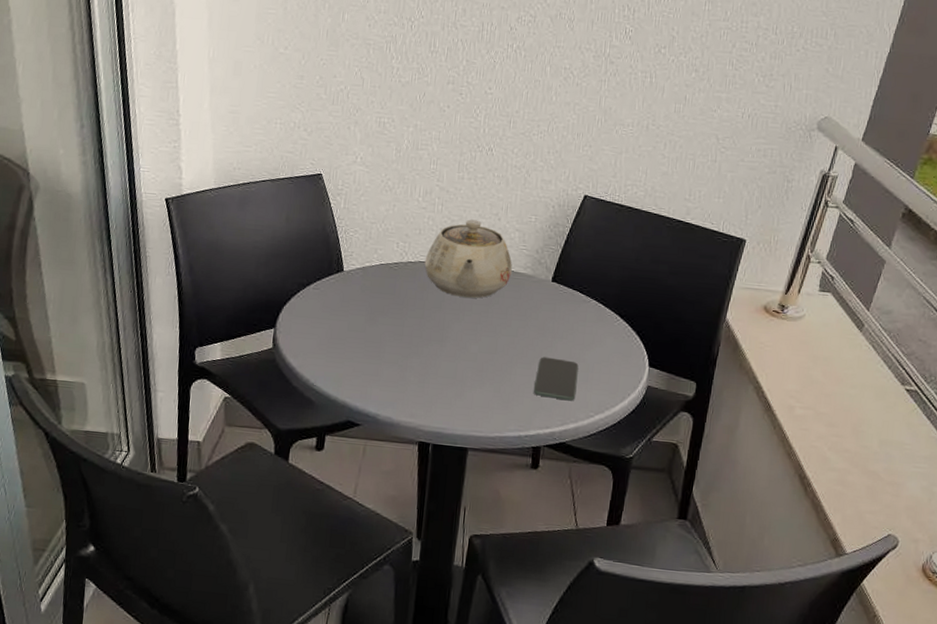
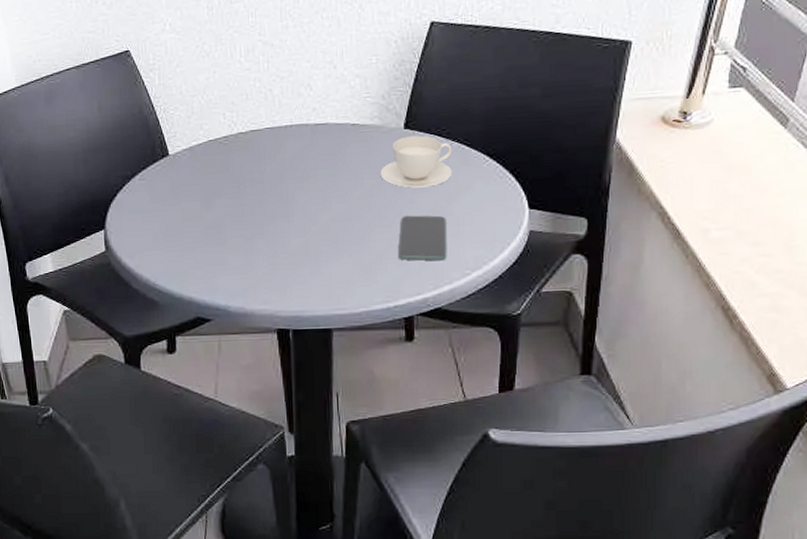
teapot: present [424,219,513,298] -> none [256,72,358,164]
teacup: none [526,288,590,335] -> present [380,135,453,188]

